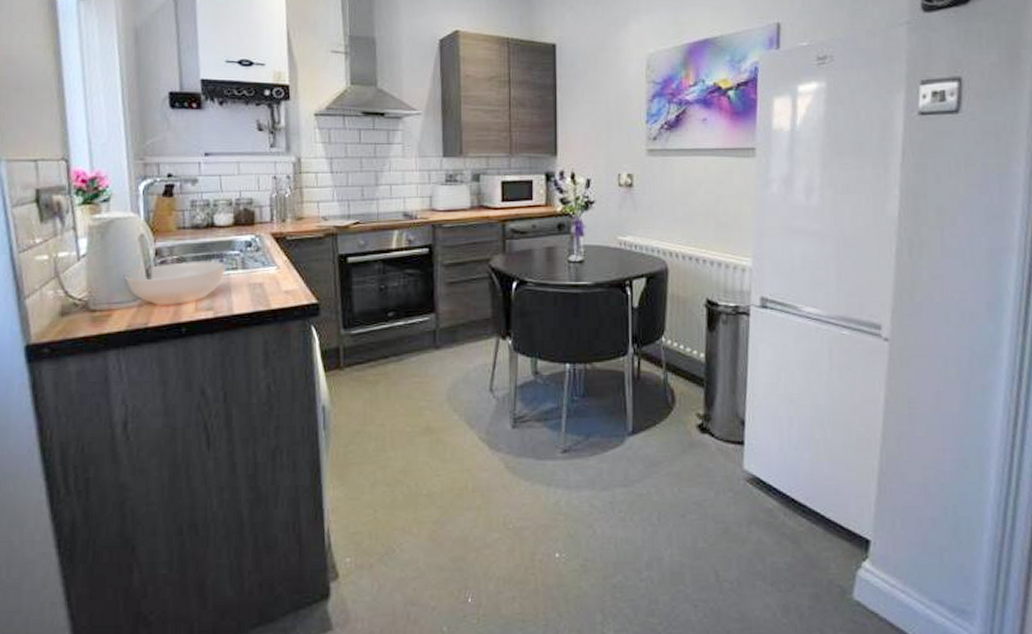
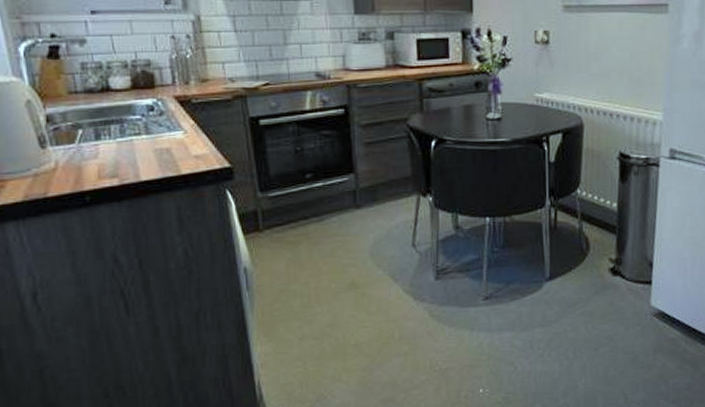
bowl: present [124,262,226,305] -> none [13,127,128,174]

